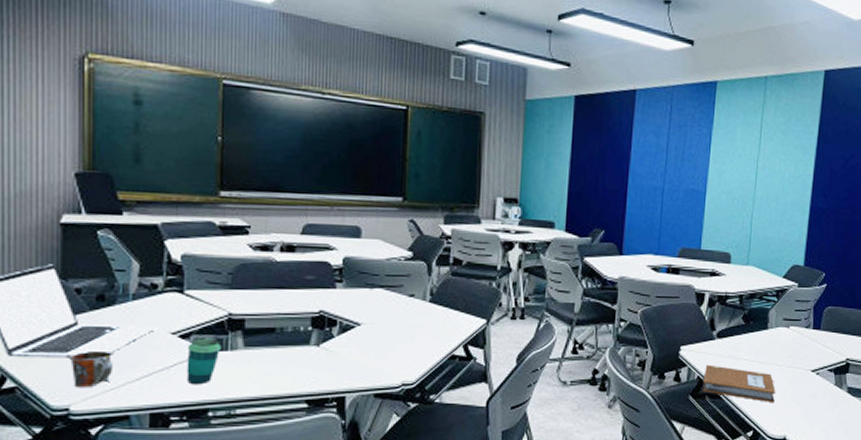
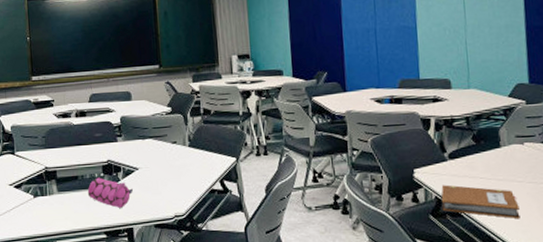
cup: present [186,338,221,385] -> none [20,187,43,223]
pencil case: none [287,331,350,371] -> present [87,177,133,208]

